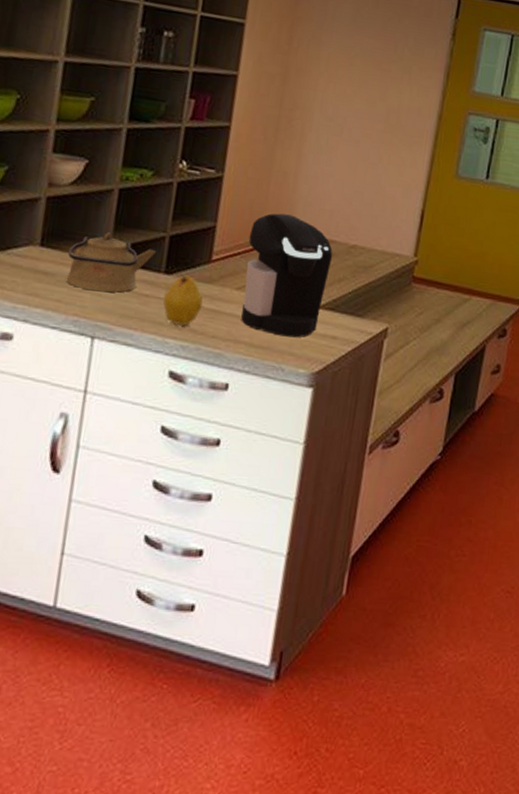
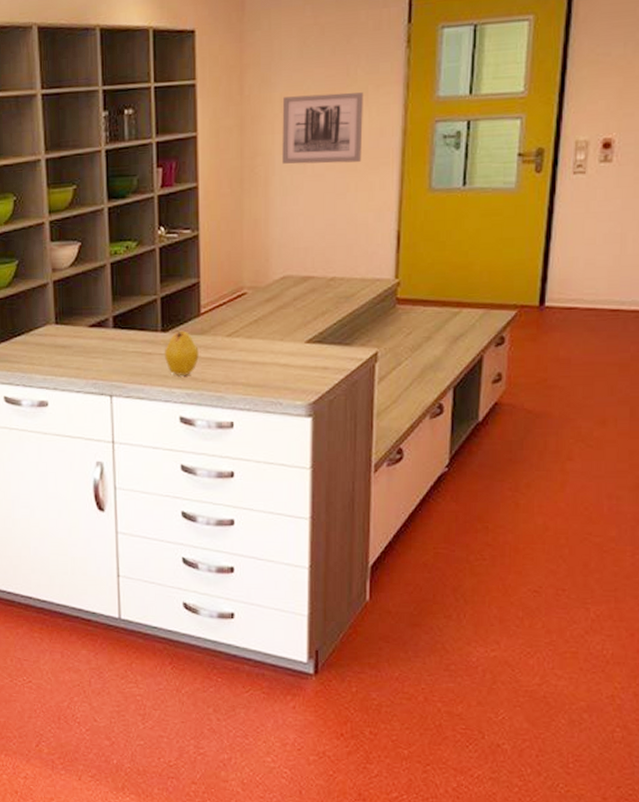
kettle: present [66,232,157,292] -> none [79,303,152,356]
coffee maker: present [241,213,333,338] -> none [231,259,313,373]
wall art: none [320,58,407,136] -> present [282,92,363,165]

